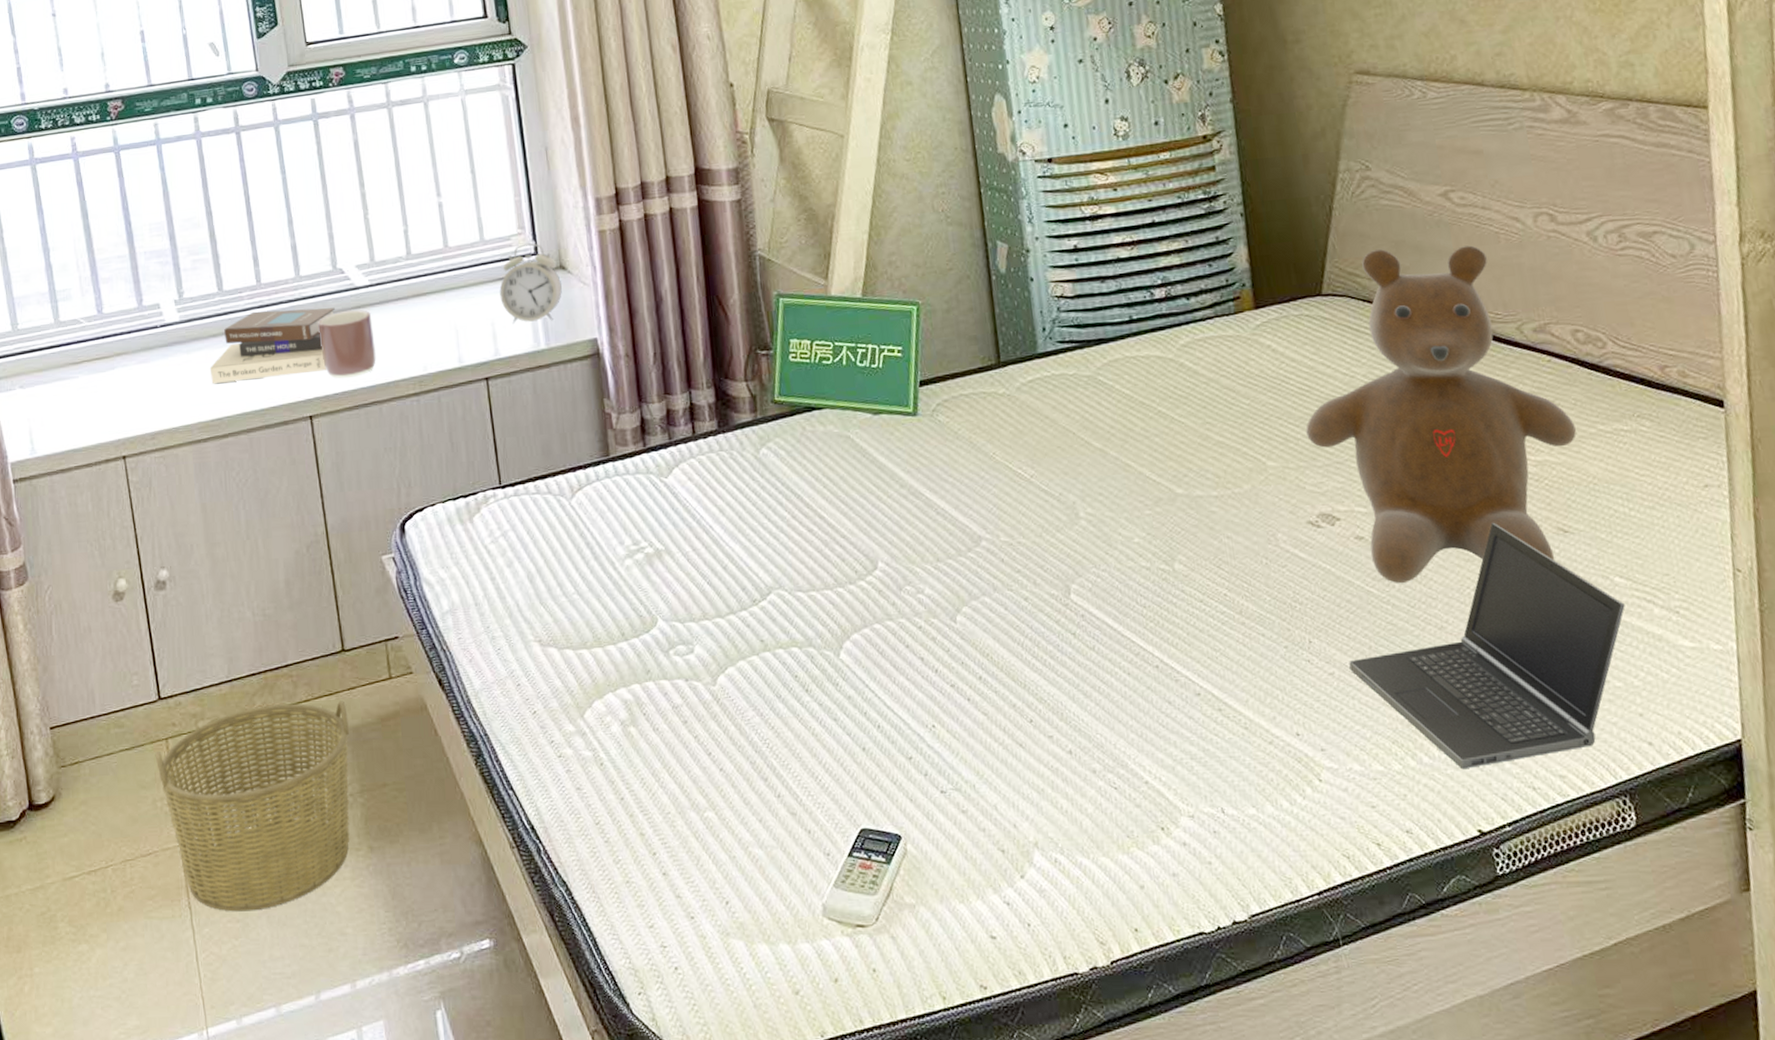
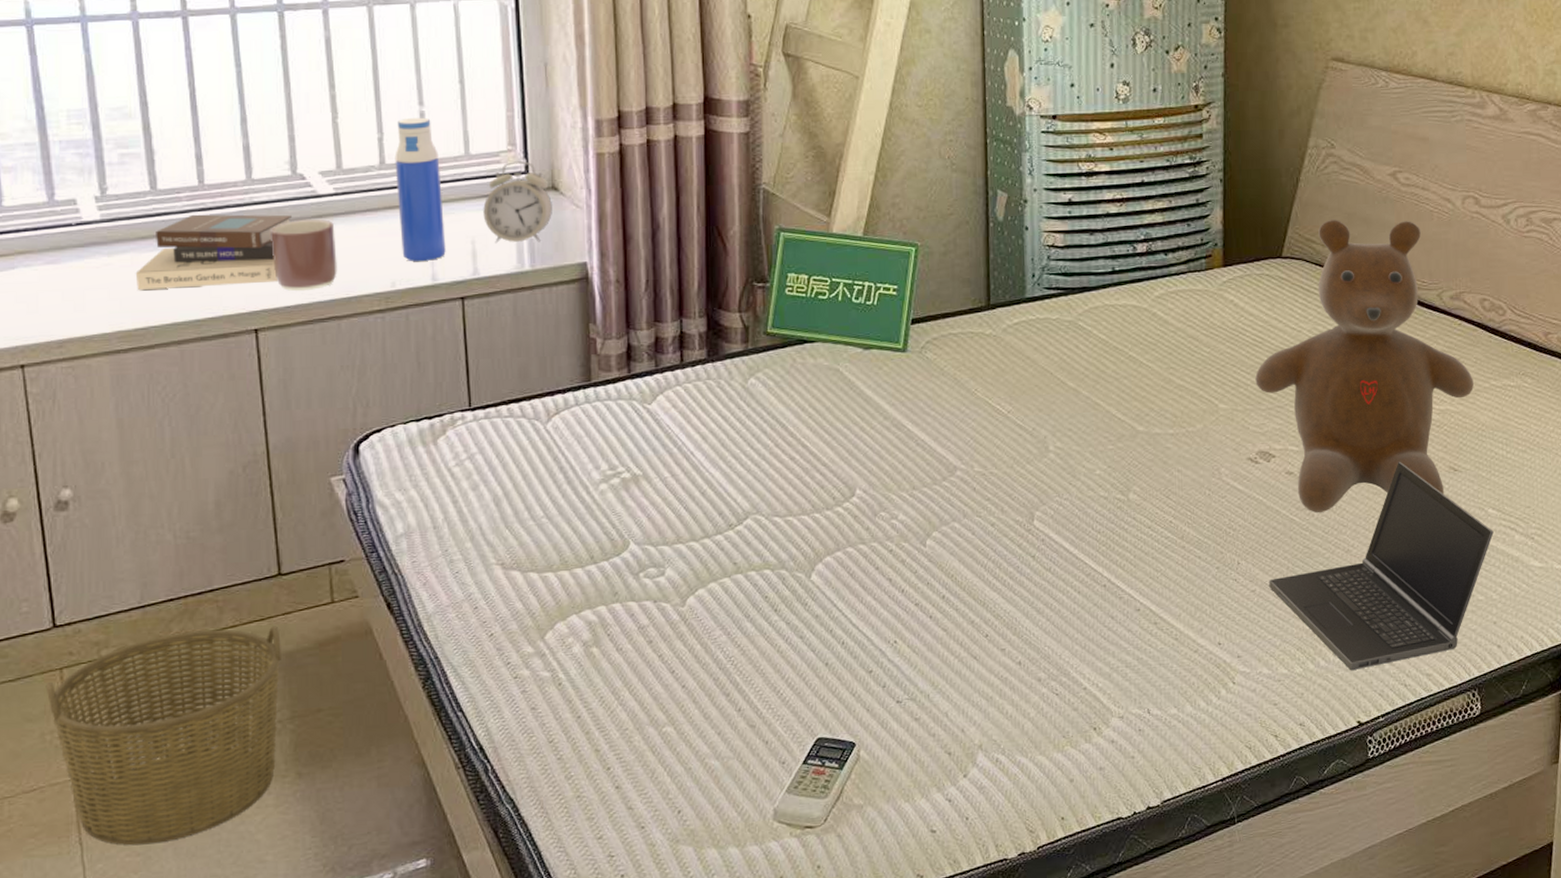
water bottle: none [419,208,469,345] -> present [395,117,446,261]

